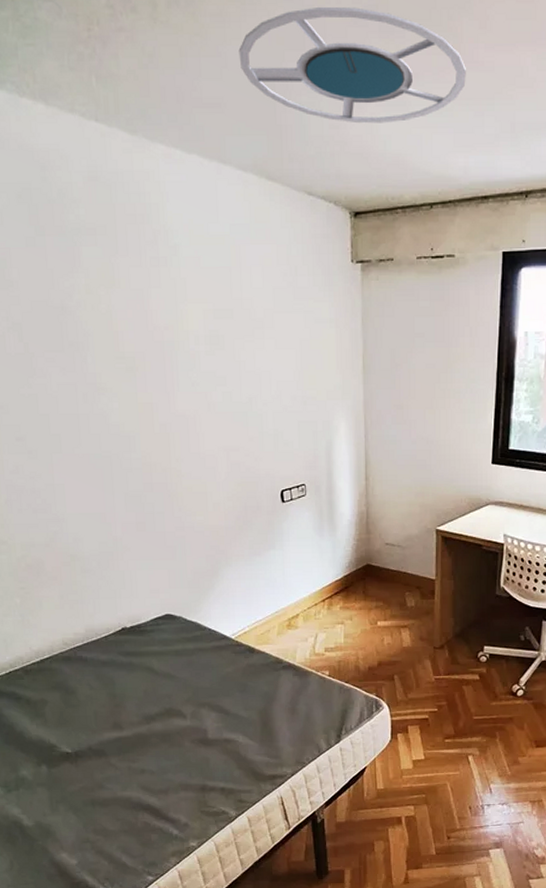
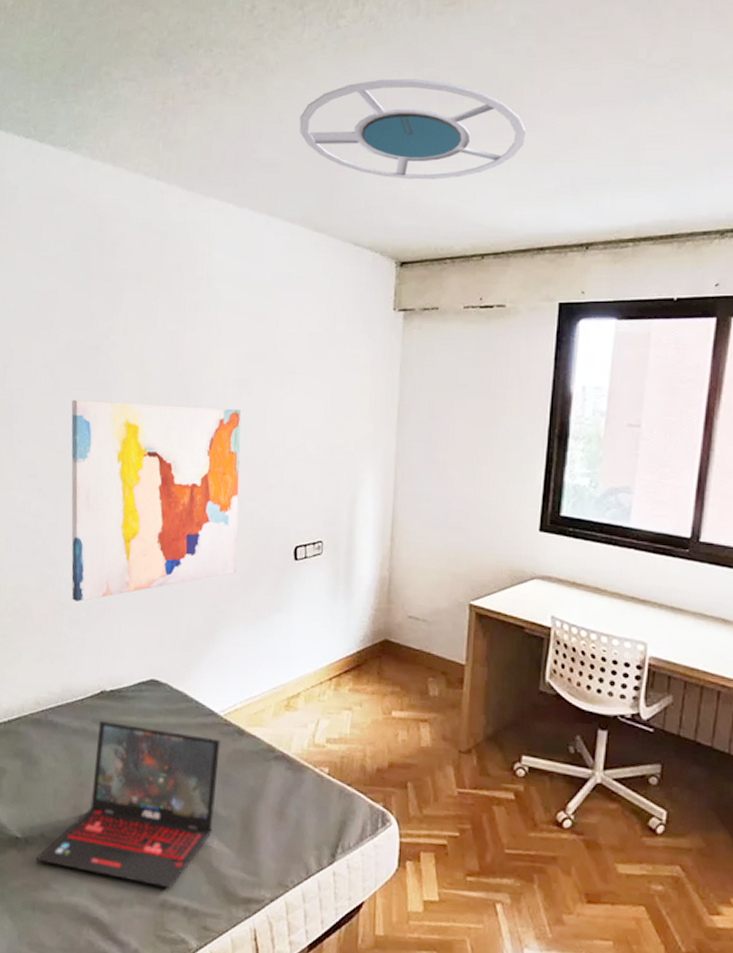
wall art: none [46,362,230,553] -> present [71,400,242,602]
laptop: none [87,653,237,776] -> present [35,721,221,888]

